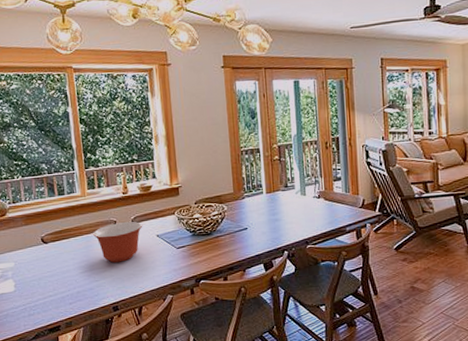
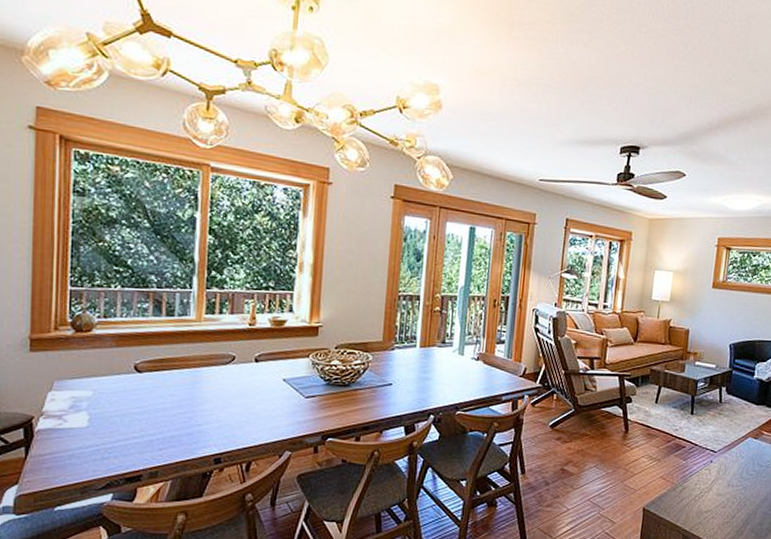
mixing bowl: present [93,222,143,263] -> none [203,358,268,406]

